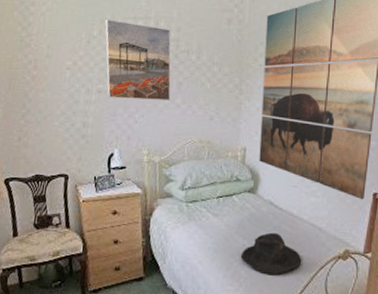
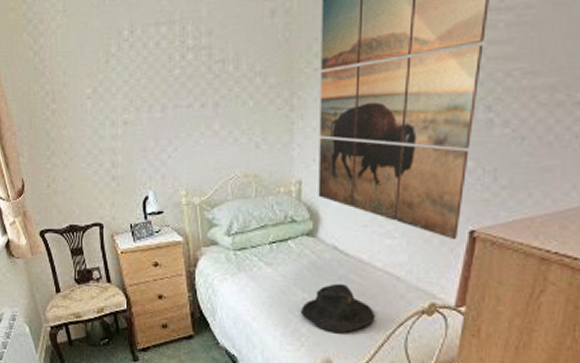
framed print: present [105,18,171,100] -> none [124,29,207,130]

